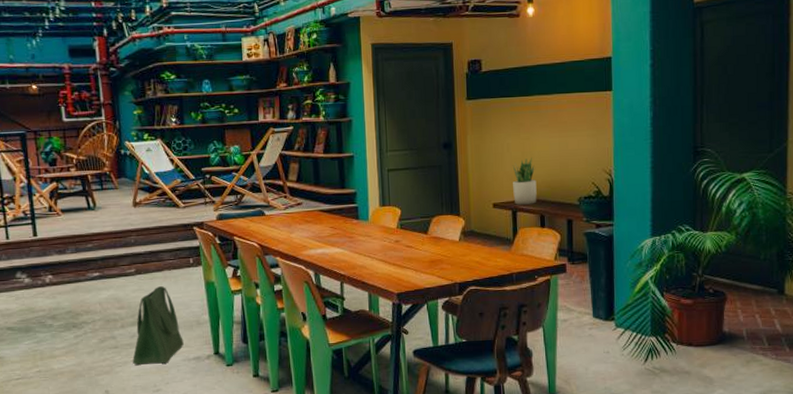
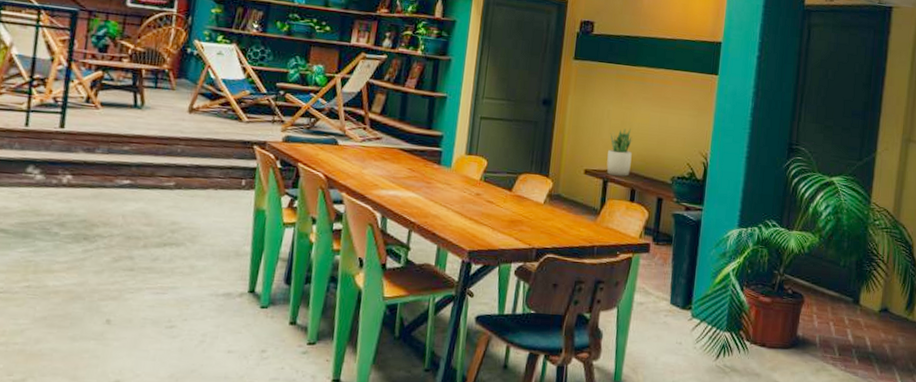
tote bag: present [133,286,184,365] -> none [148,206,216,296]

